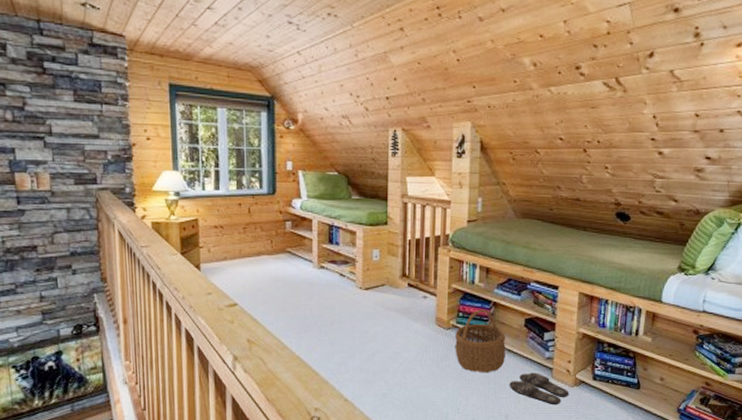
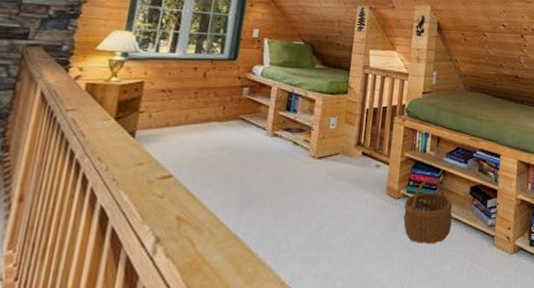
slippers: present [509,372,568,404] -> none [454,241,508,274]

